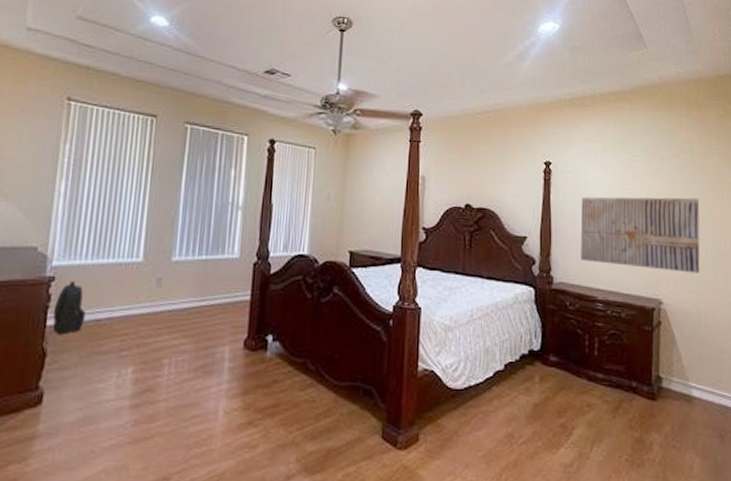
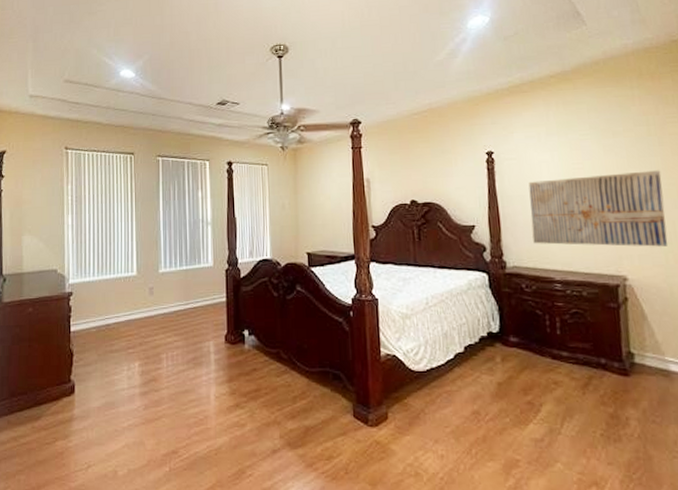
backpack: present [52,280,86,334] -> none [74,294,98,338]

